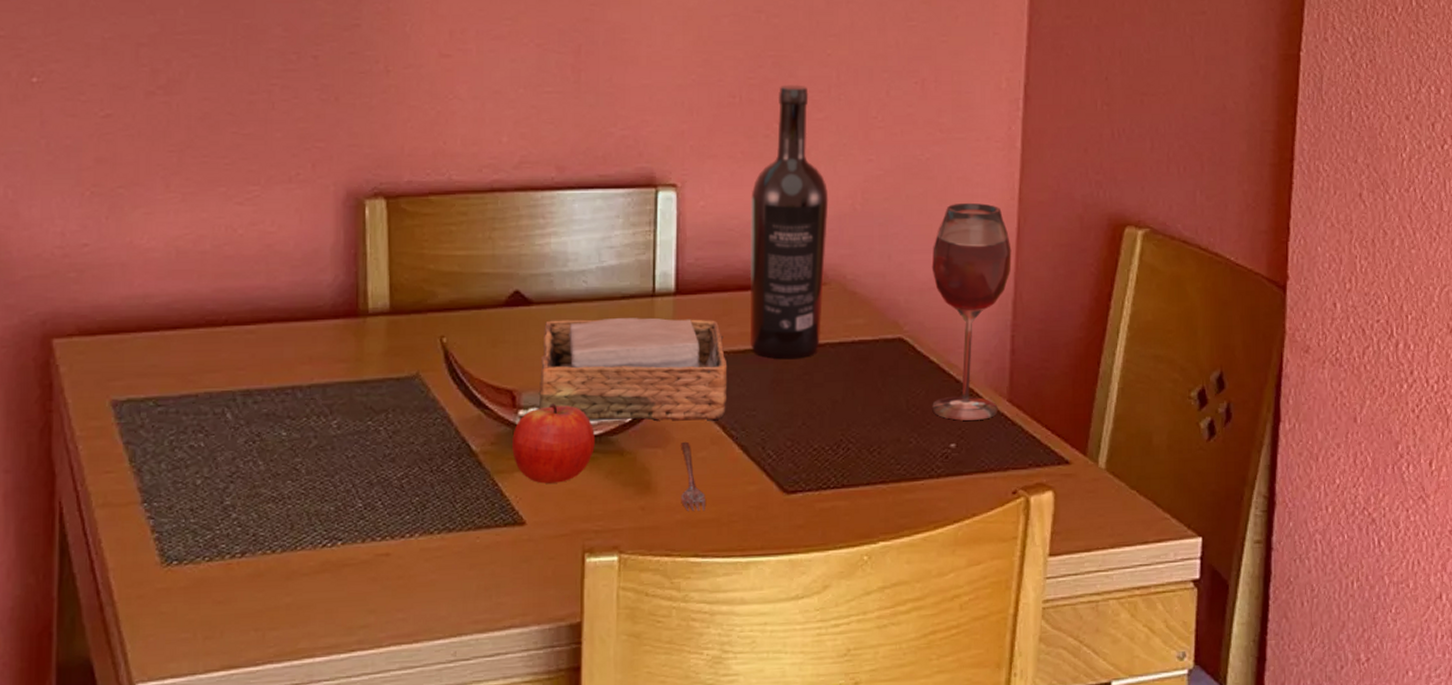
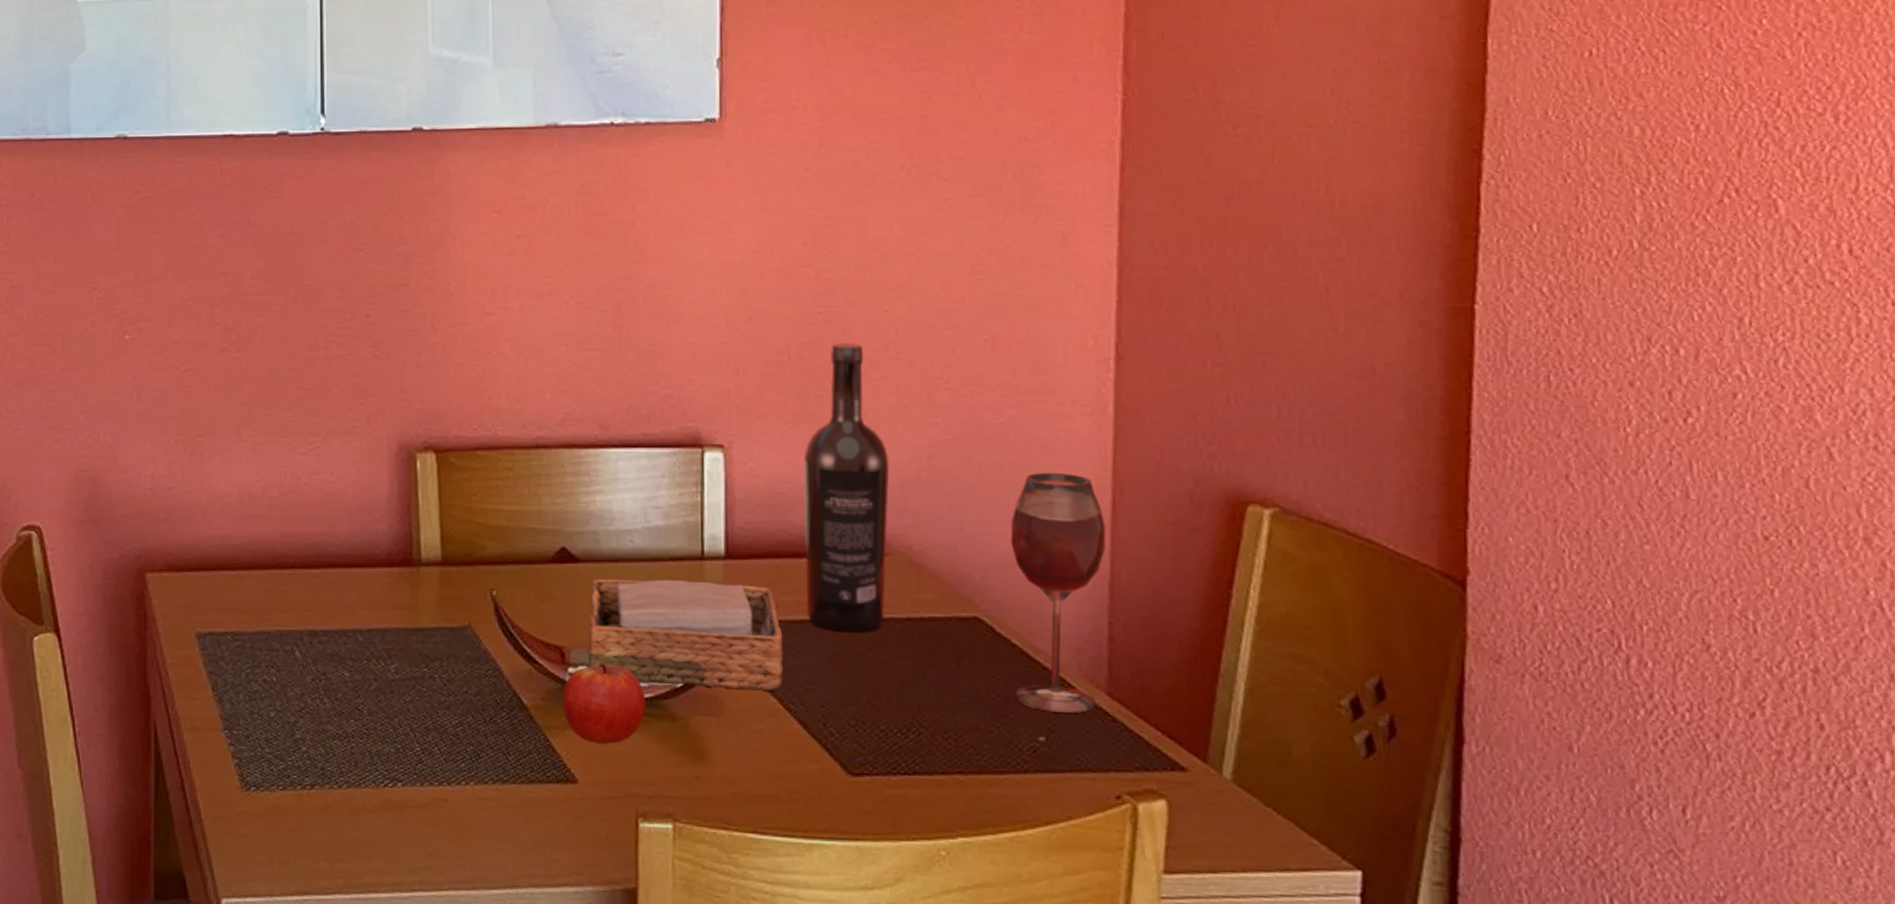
fork: present [681,441,705,512] -> none [735,711,763,787]

